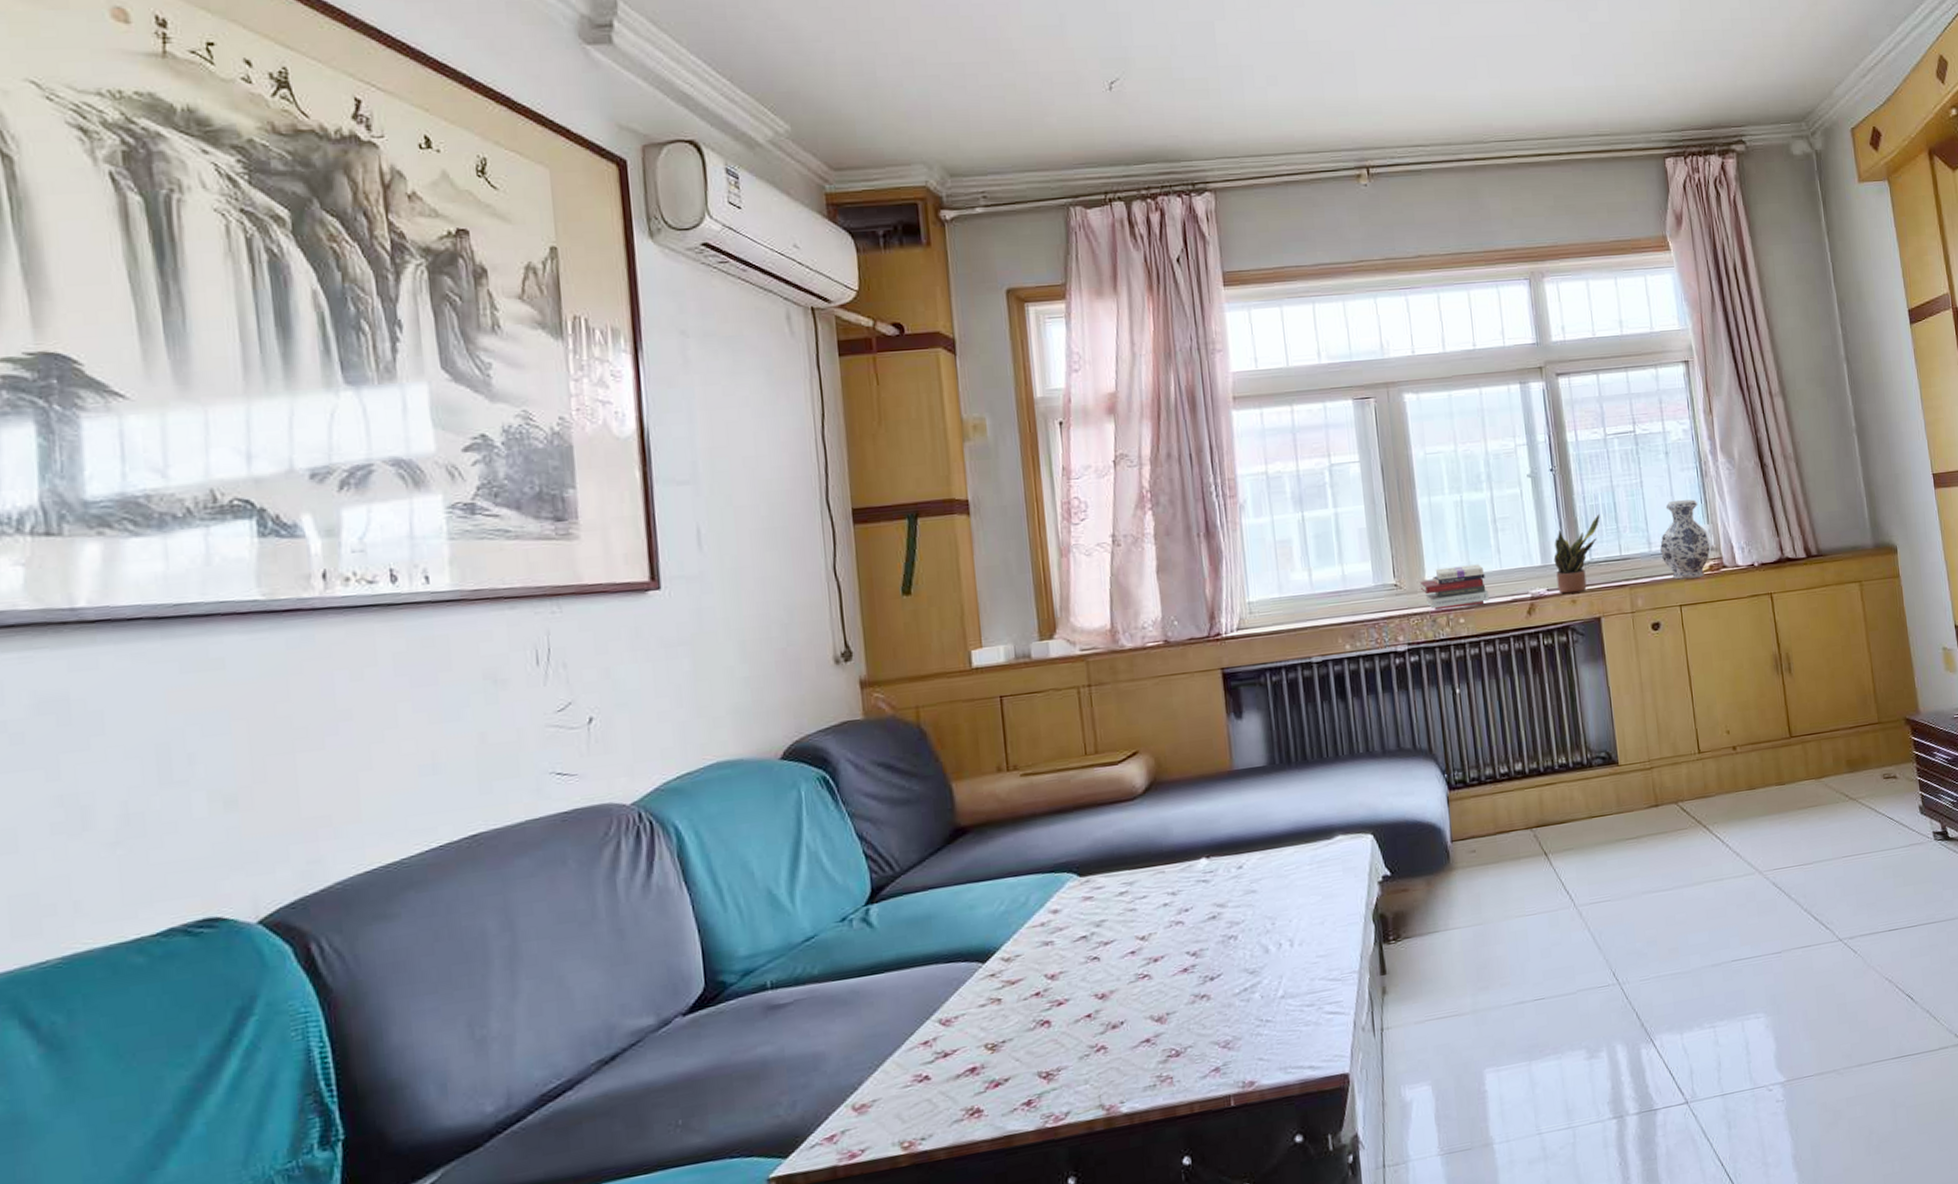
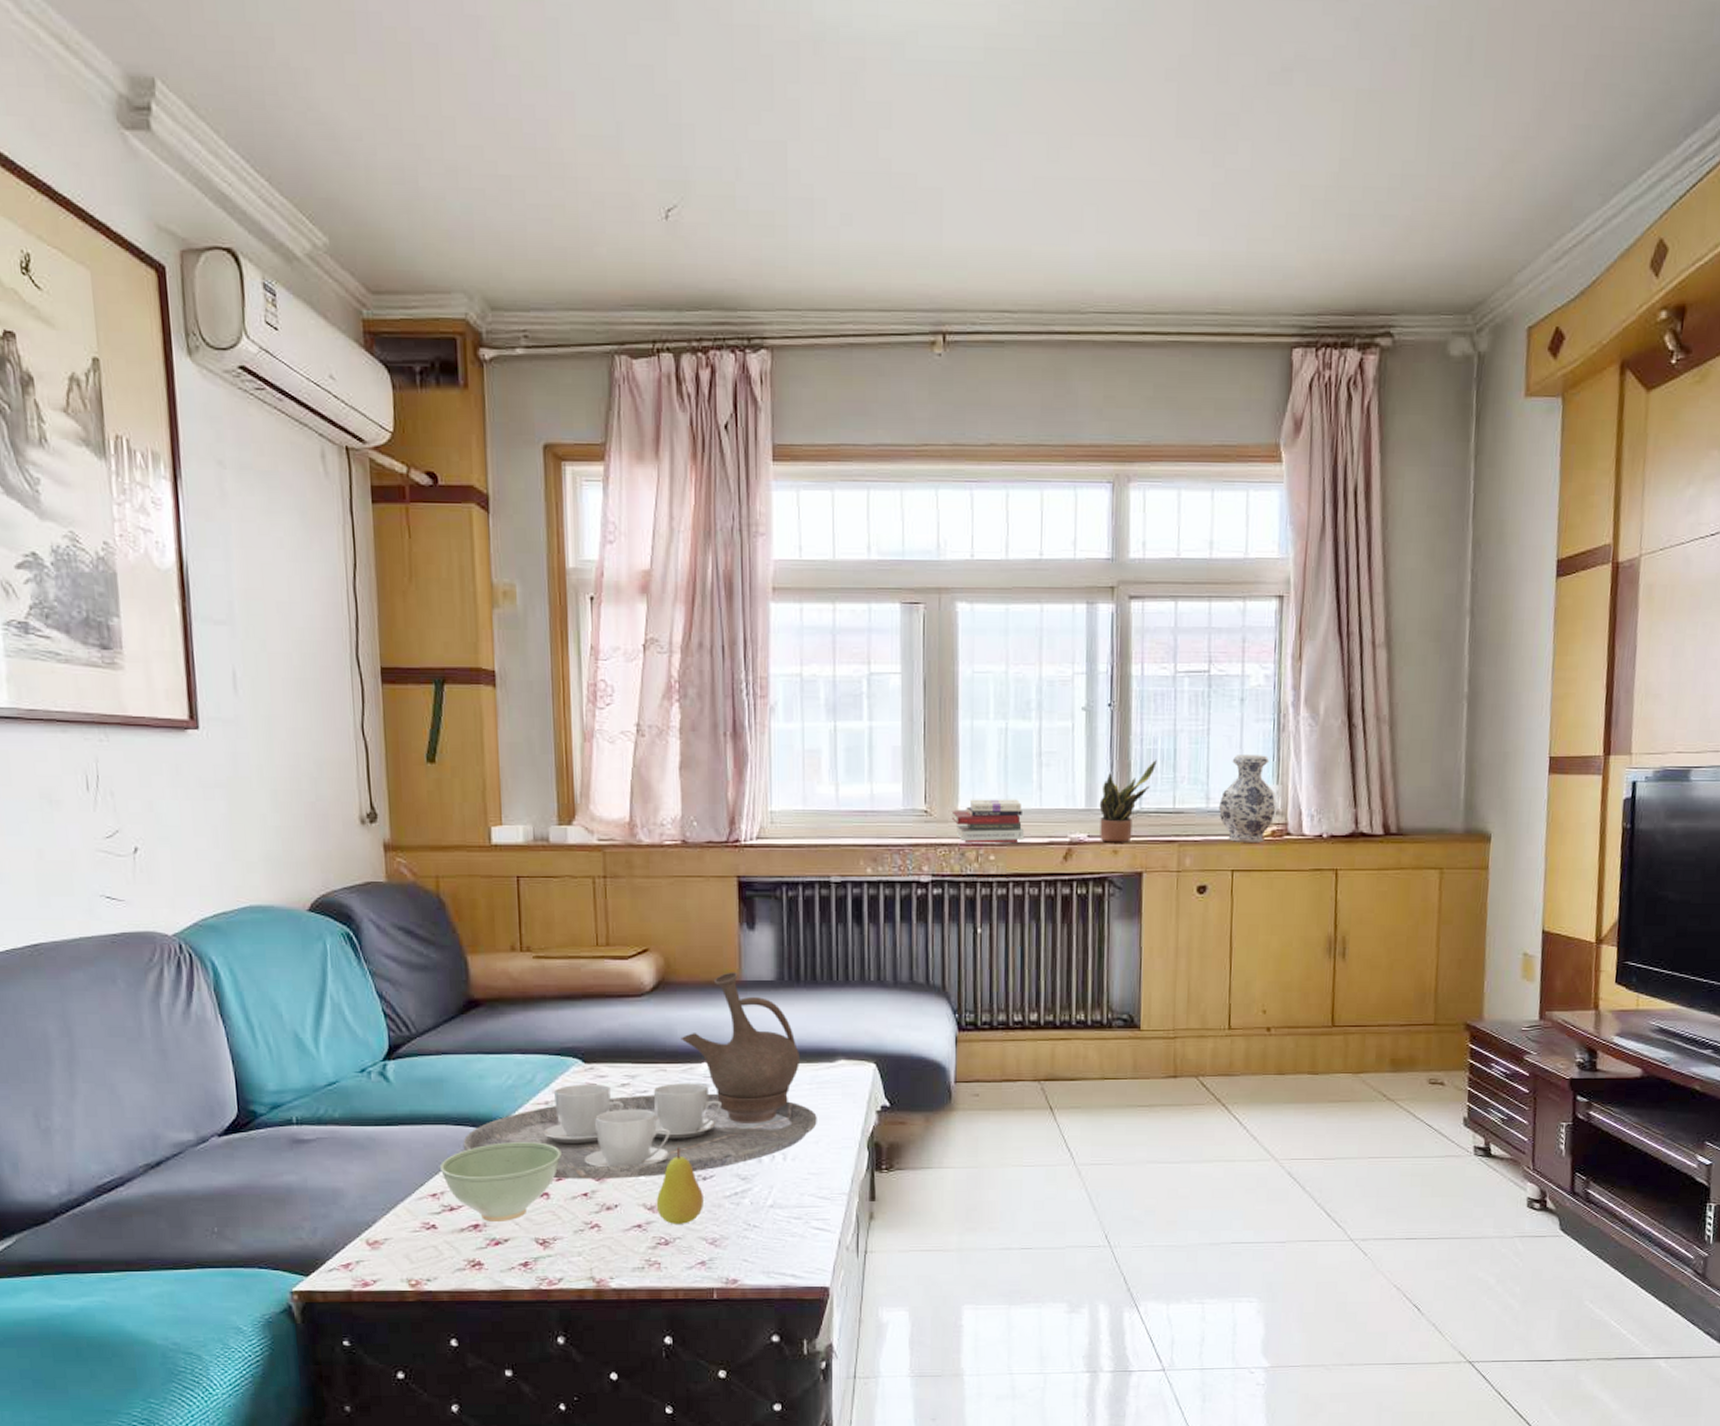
bowl: none [930,967,1061,1063] -> present [439,1142,562,1223]
tea set: none [955,762,1321,1004] -> present [463,972,817,1179]
fruit: none [1163,949,1214,1033] -> present [656,1147,705,1224]

